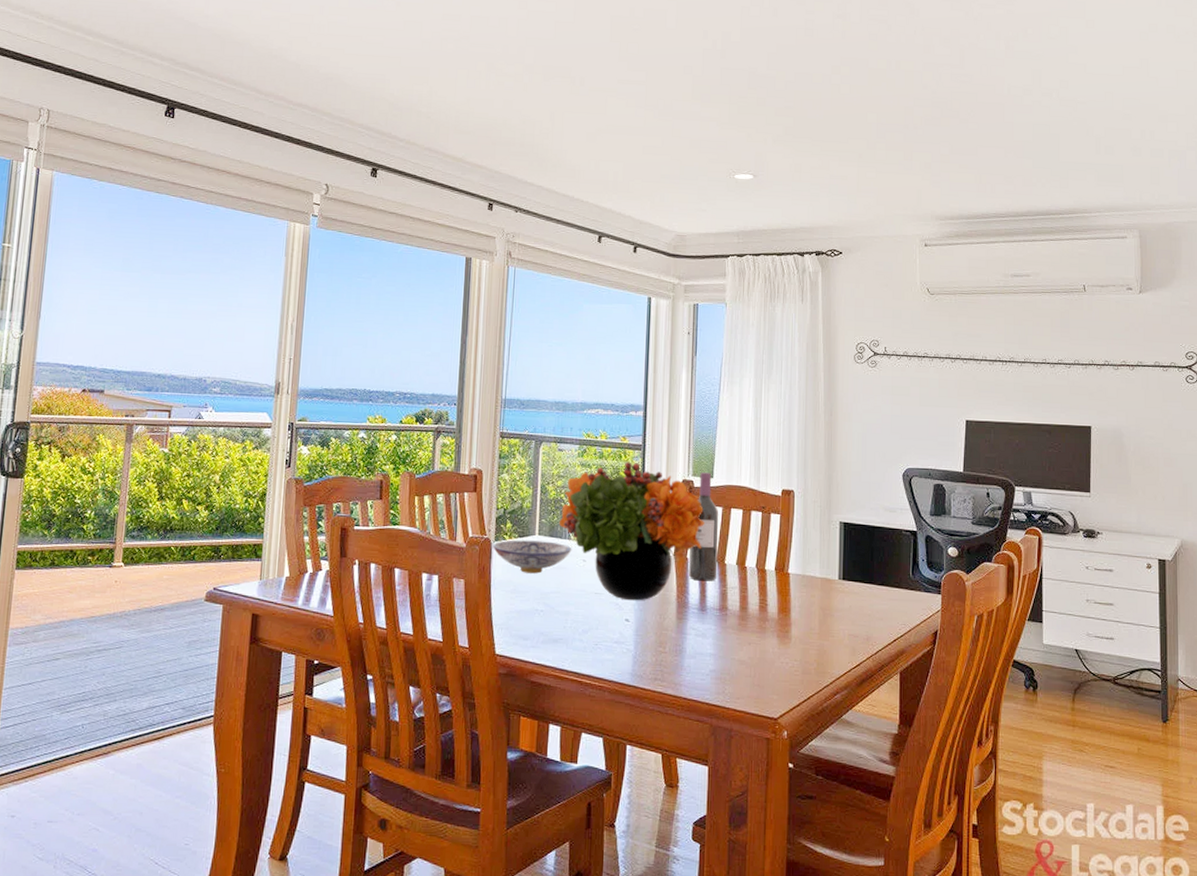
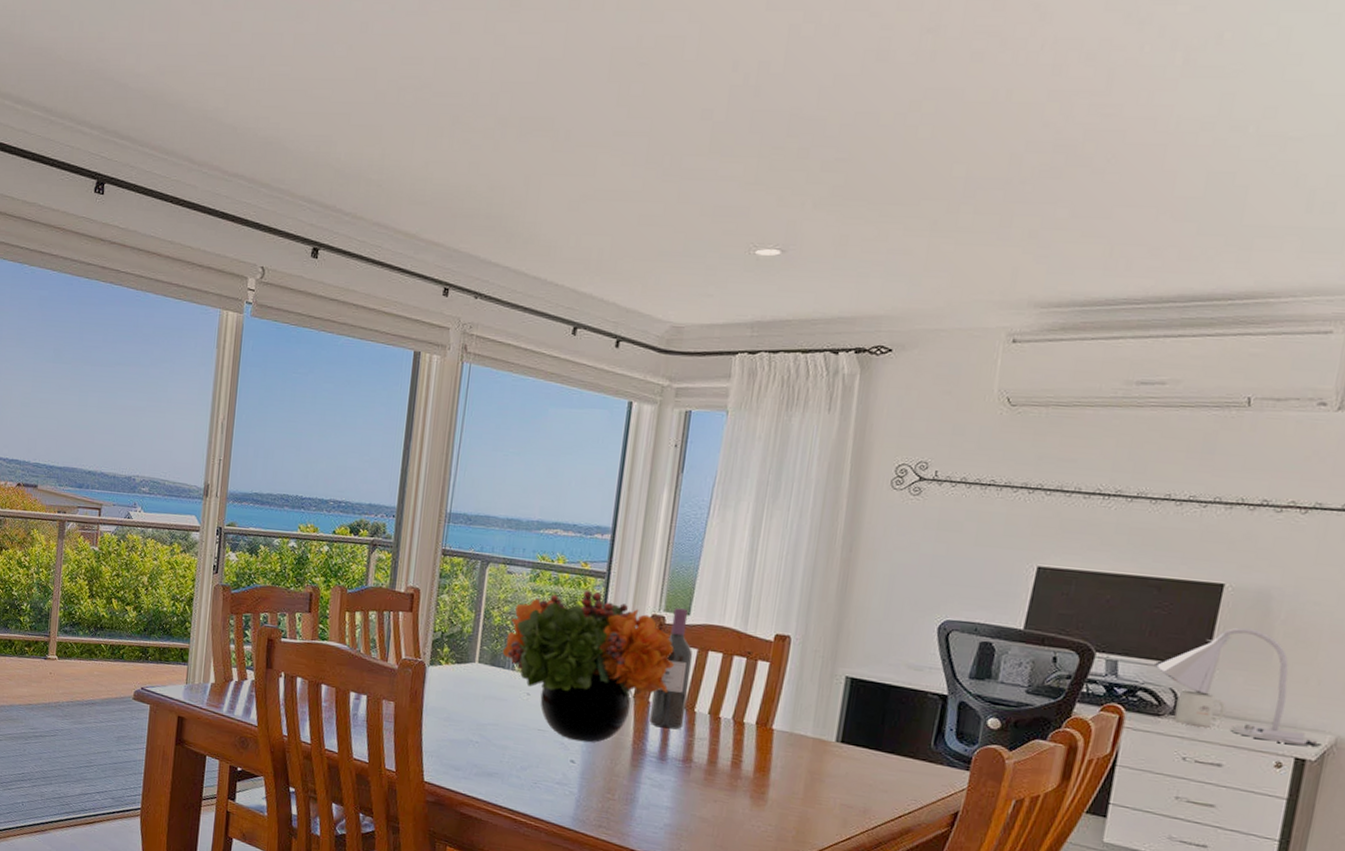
bowl: present [493,540,572,574] -> none [427,665,516,704]
table lamp: none [1056,459,1173,550] -> present [1155,627,1322,748]
mug: none [1075,513,1108,541] -> present [1173,690,1227,728]

